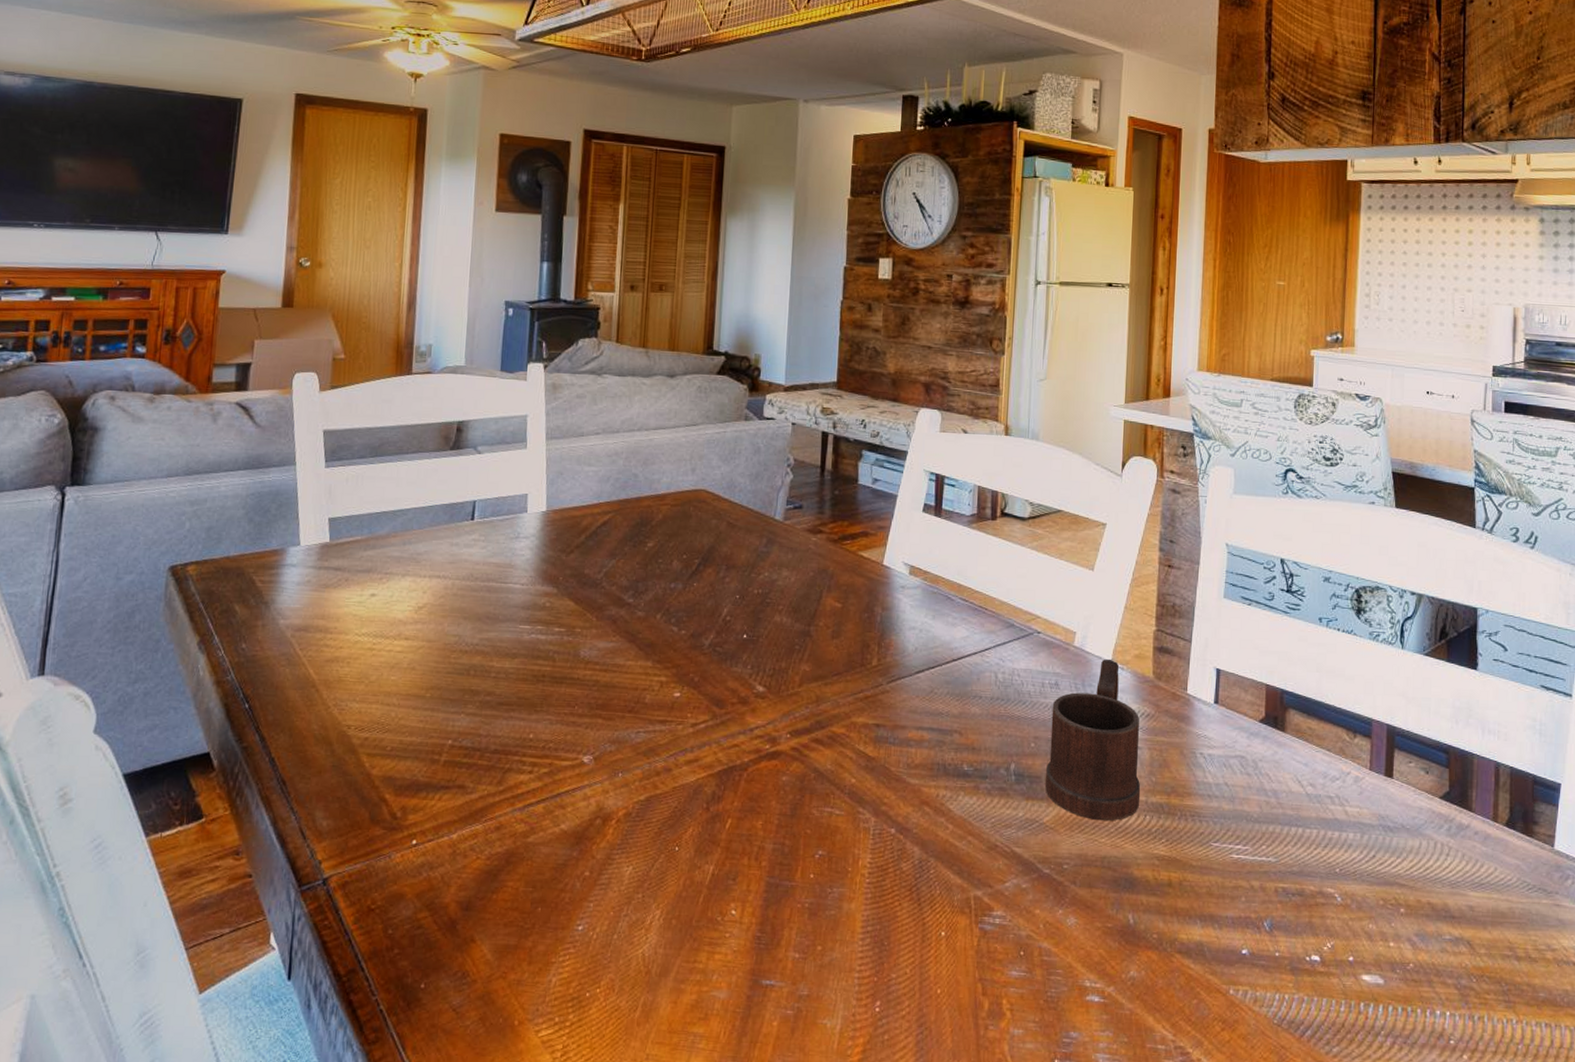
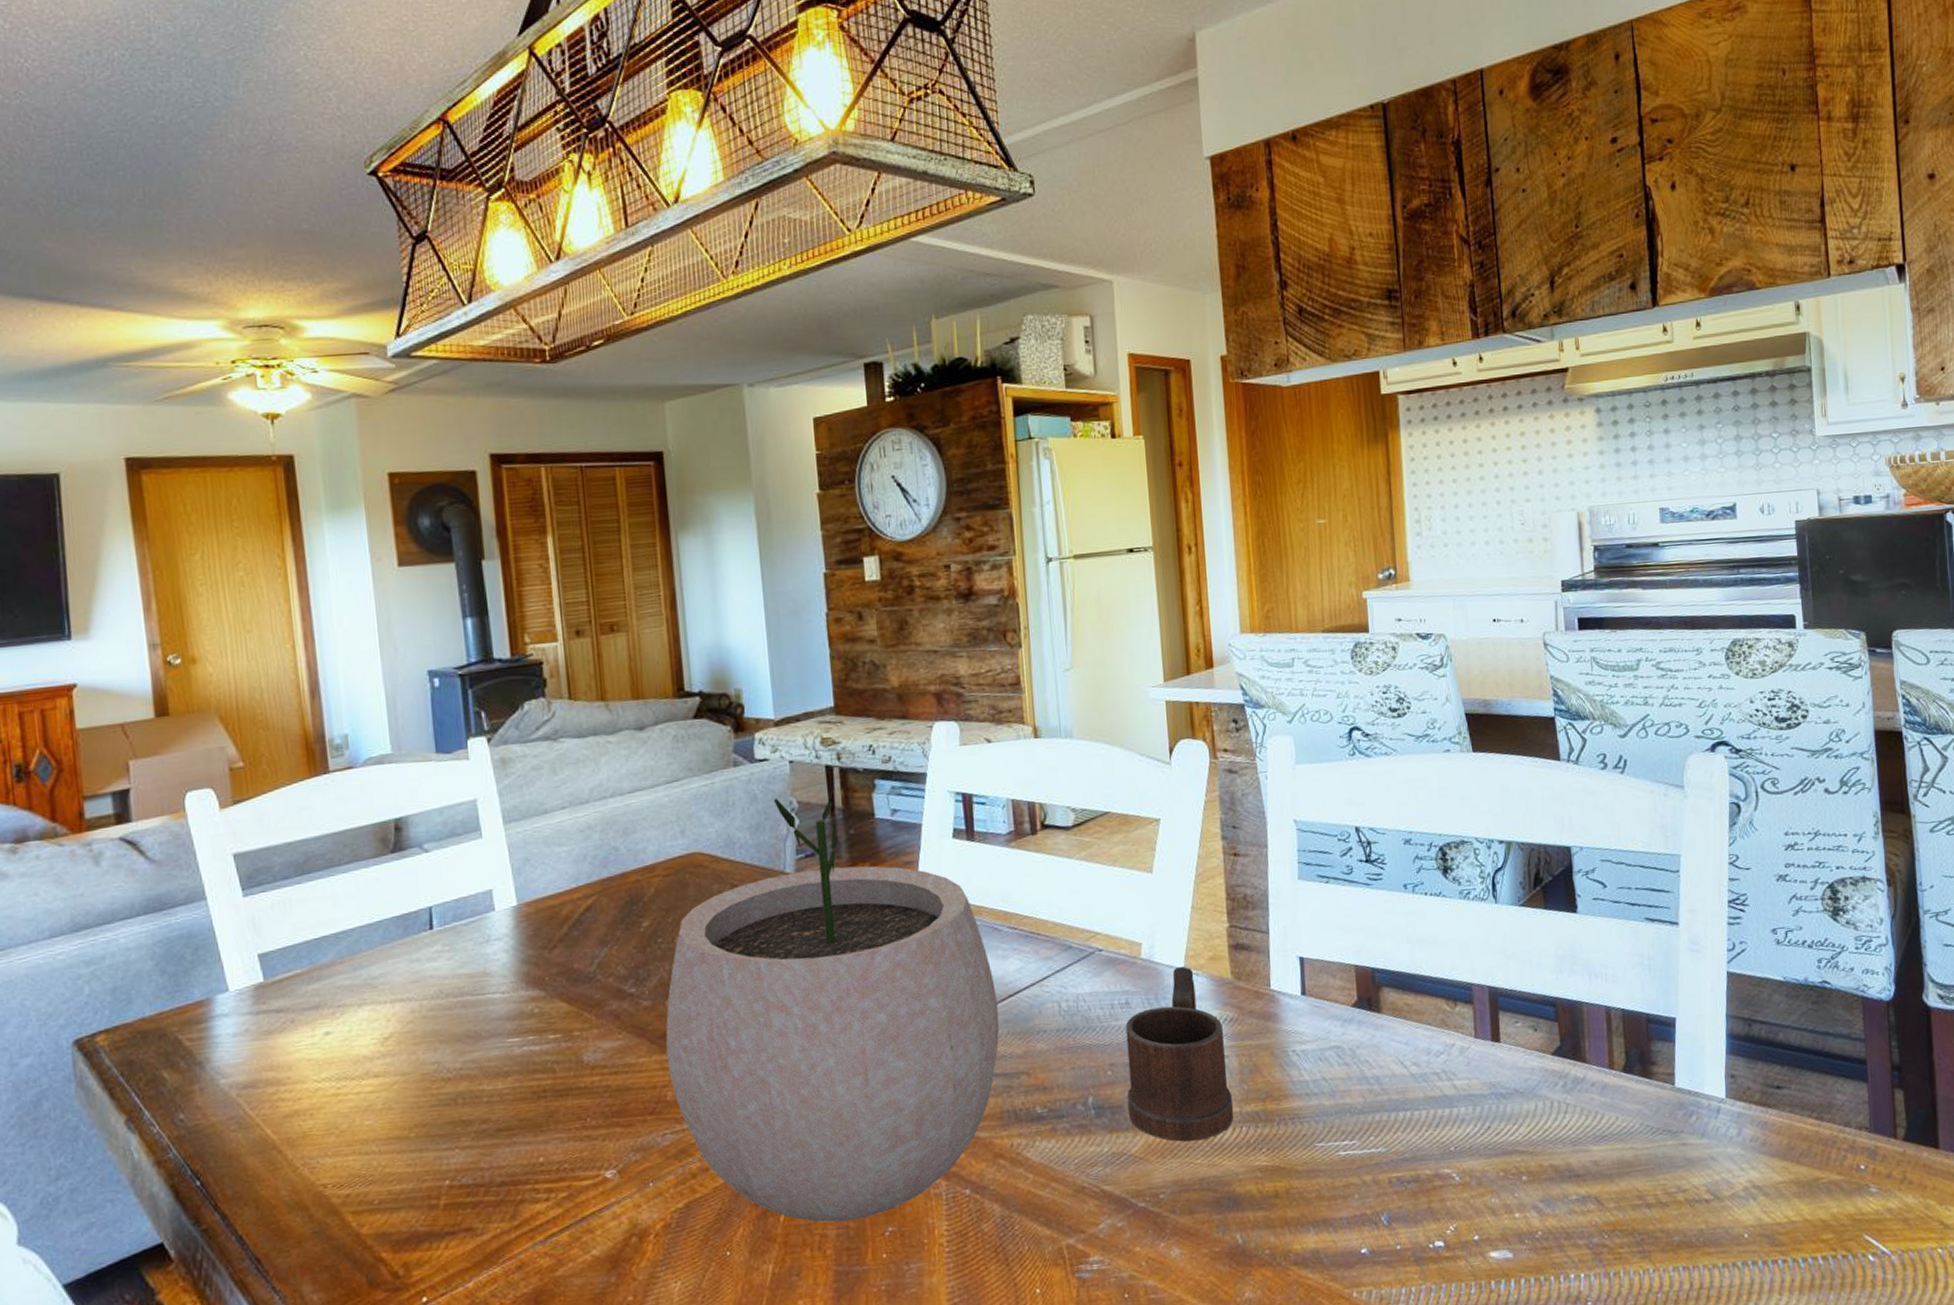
plant pot: none [650,452,943,839] -> present [665,787,1000,1222]

